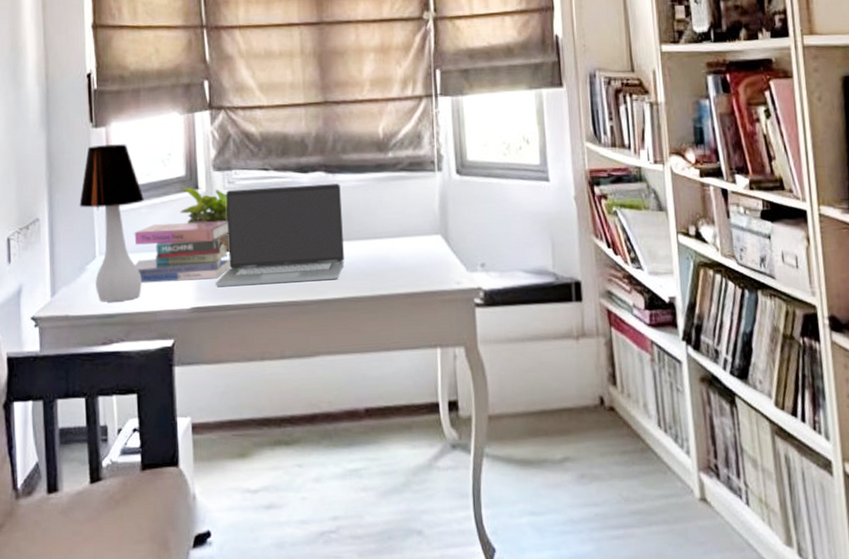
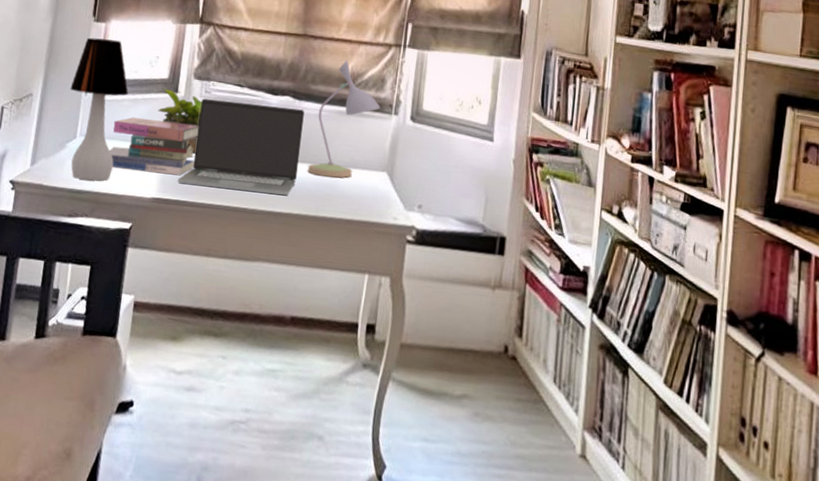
desk lamp: none [355,121,421,252] -> present [307,59,380,178]

